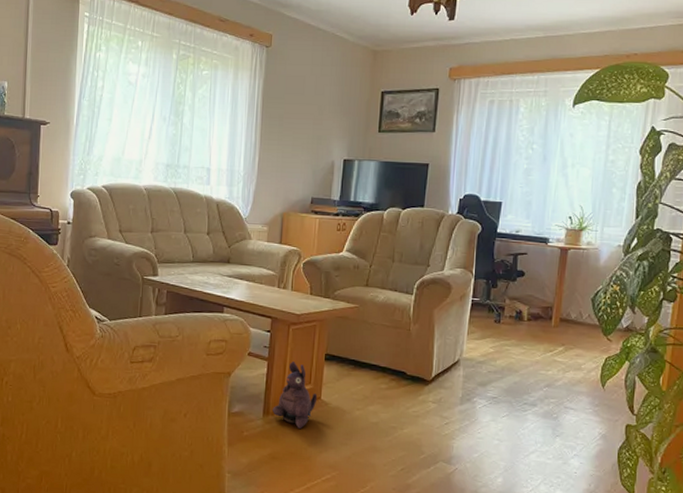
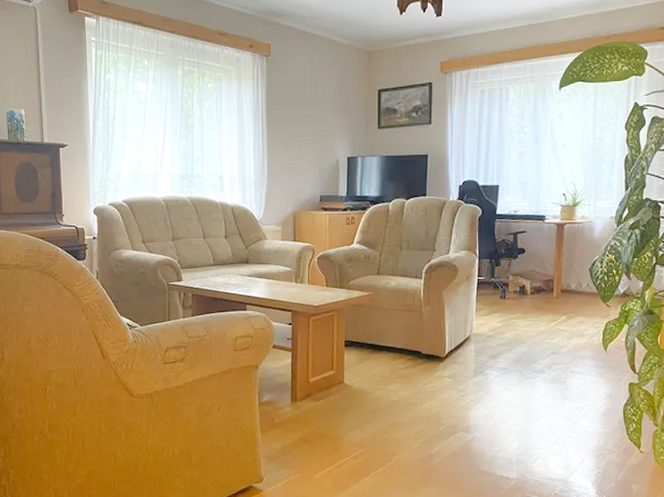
plush toy: present [272,361,318,429] -> none [300,350,341,412]

